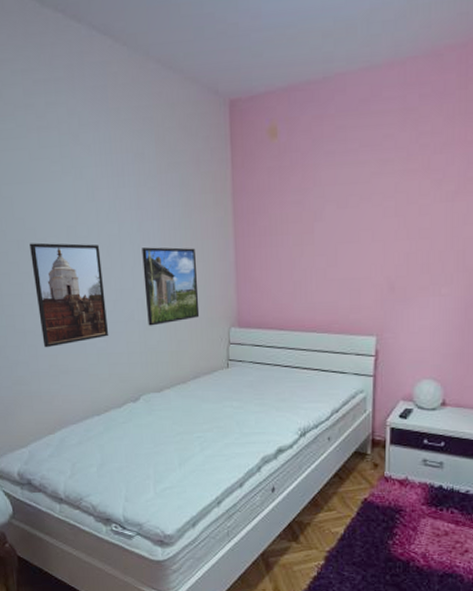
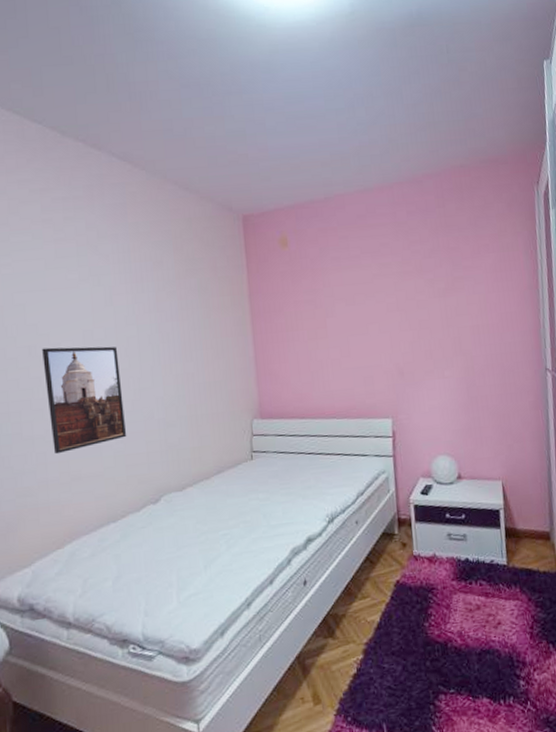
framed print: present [142,247,200,326] -> none [161,345,222,424]

